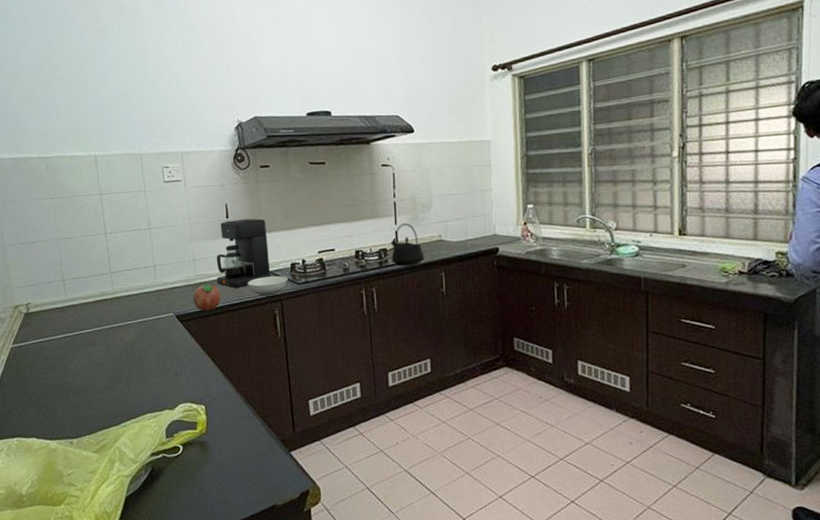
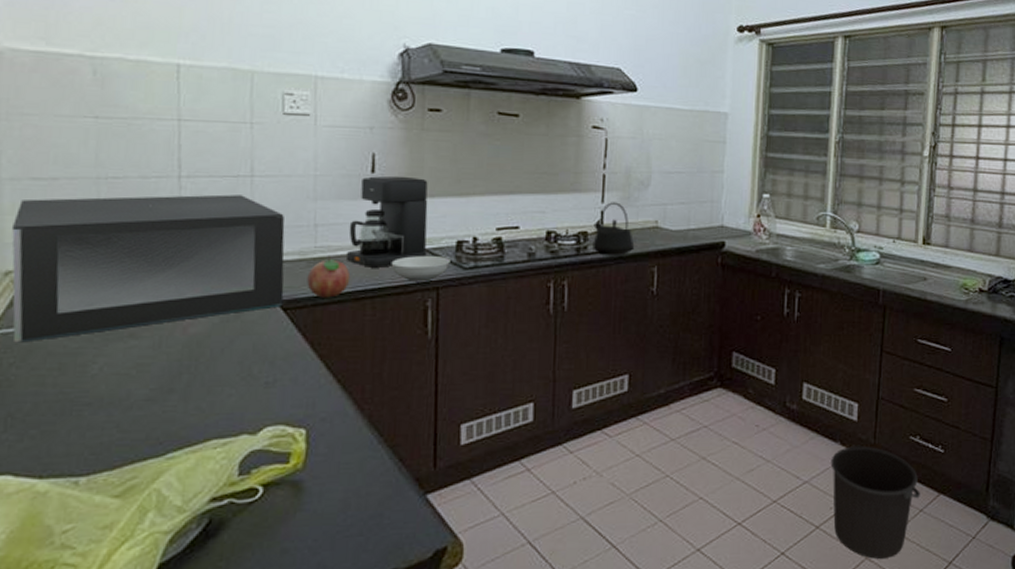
microwave: none [15,242,180,352] -> present [12,194,285,343]
bucket: none [608,413,695,508] -> present [830,446,920,559]

